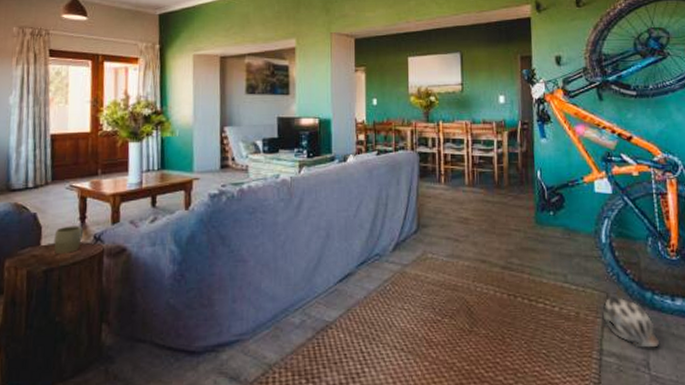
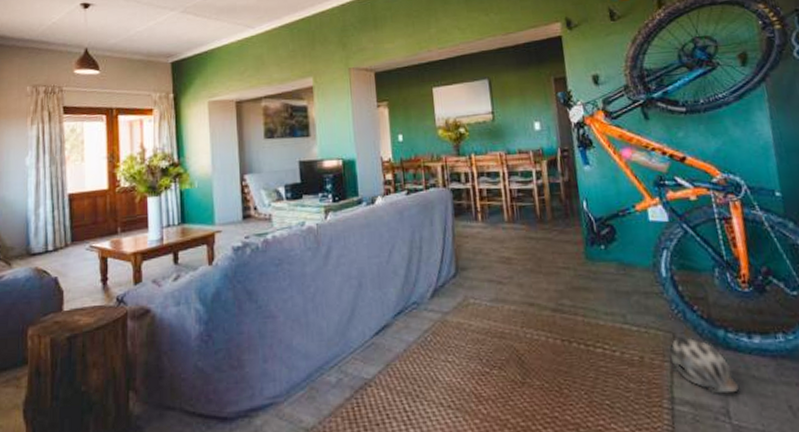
mug: present [54,226,84,255] -> none [76,288,106,320]

